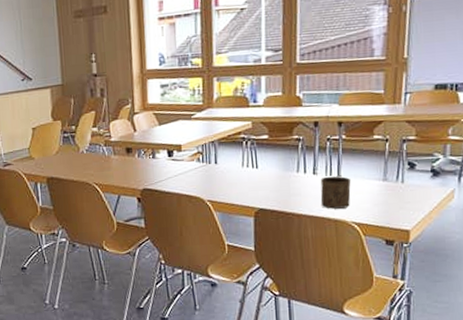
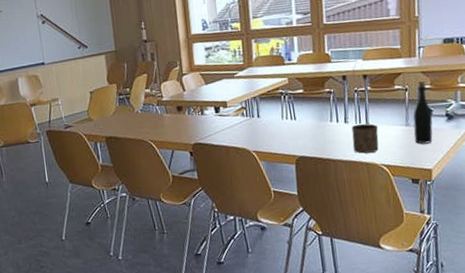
bottle: none [392,131,415,202] -> present [413,81,433,144]

